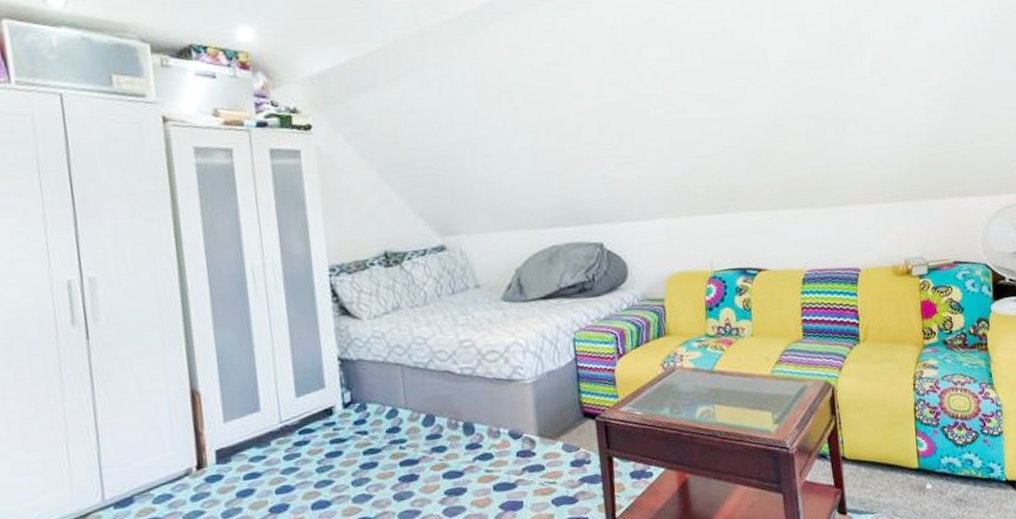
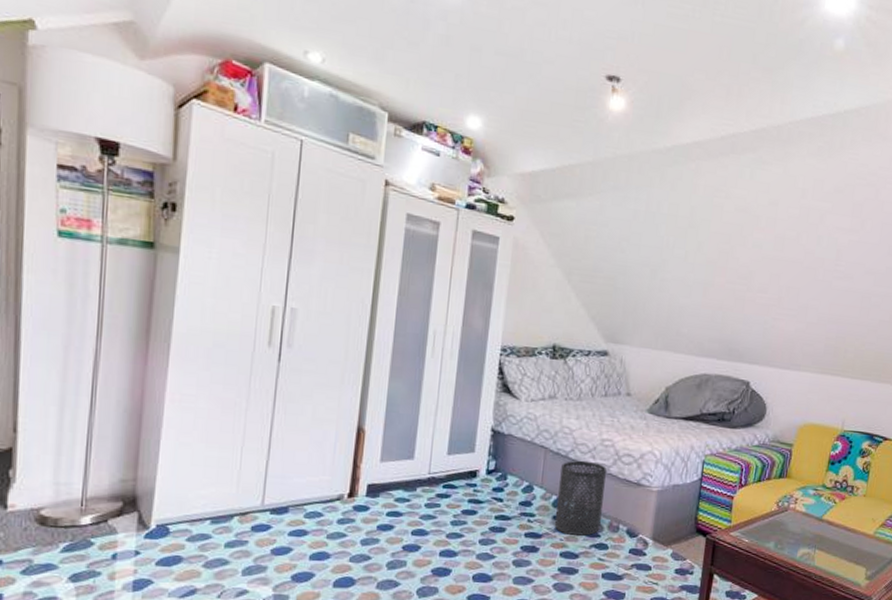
trash can: none [422,367,480,453] -> present [555,460,606,536]

